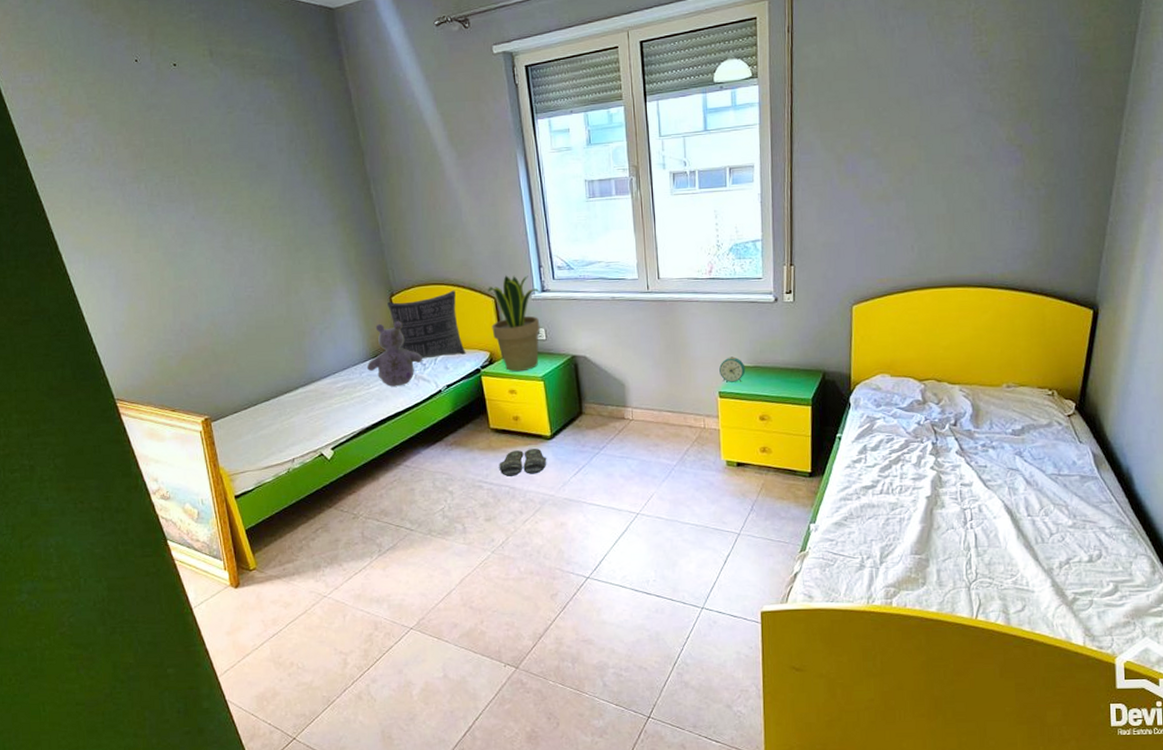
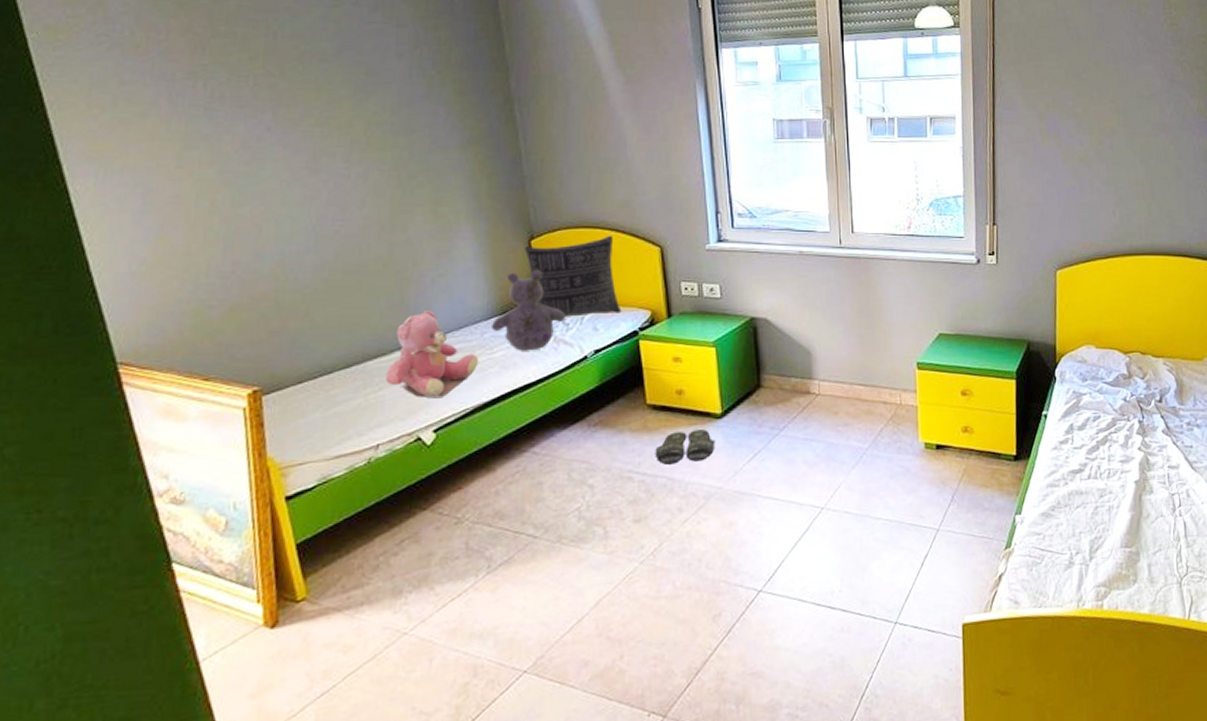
teddy bear: none [294,355,360,424] -> present [386,309,479,399]
potted plant: present [488,275,540,372] -> none [653,221,716,335]
alarm clock: present [719,356,746,382] -> none [918,323,946,352]

